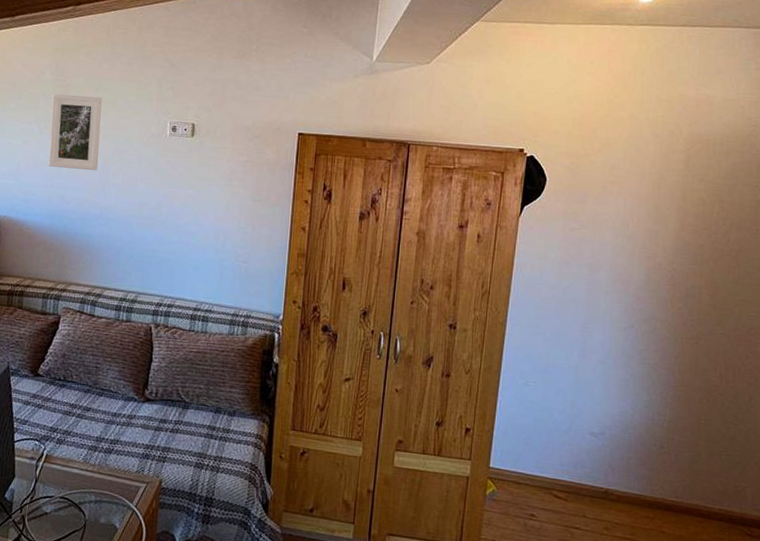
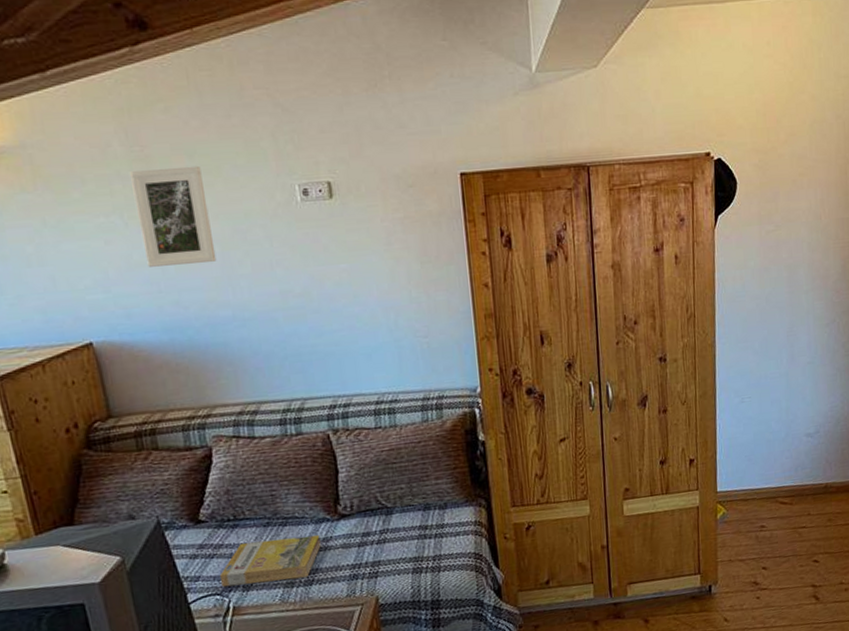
book: none [41,401,126,445] -> present [219,534,321,587]

